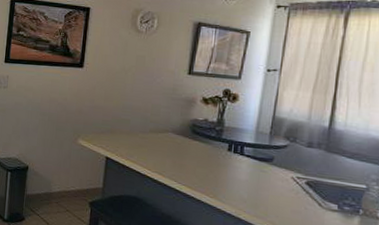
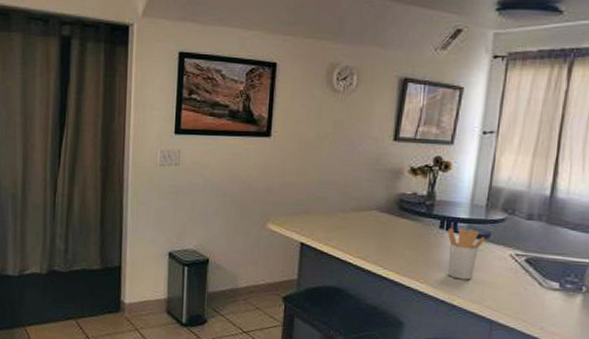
utensil holder: none [234,150,269,198] -> present [447,227,486,280]

